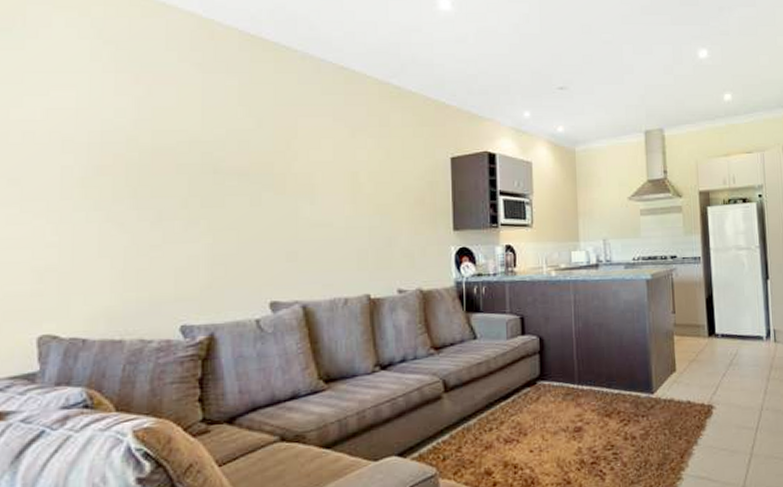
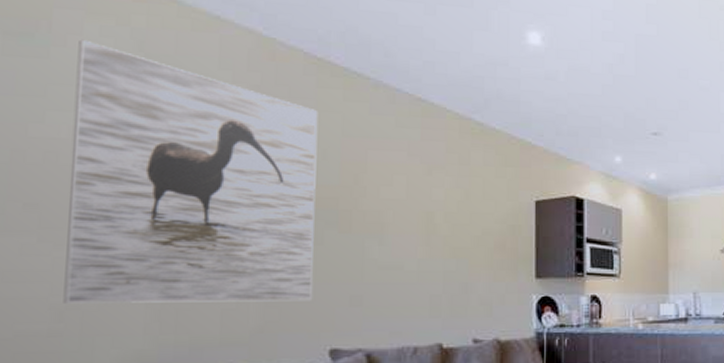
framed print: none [43,31,254,266] -> present [63,39,319,303]

